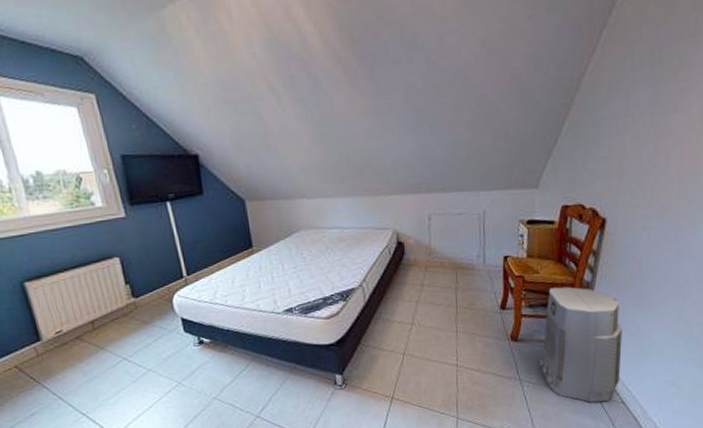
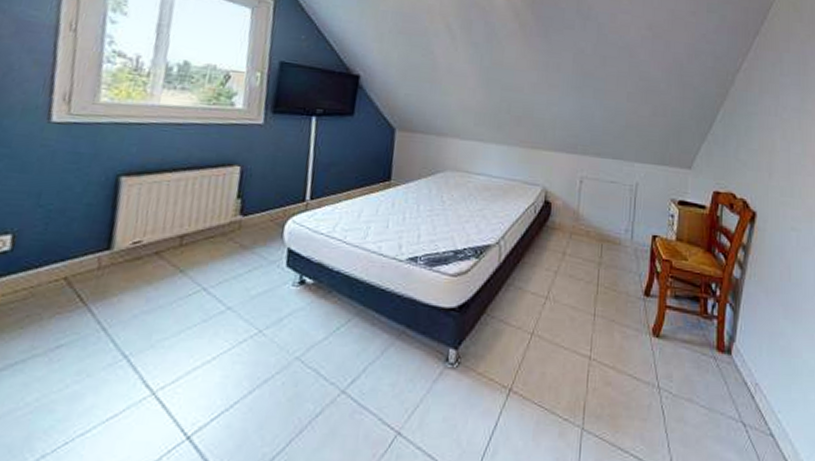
air purifier: present [539,286,622,402] -> none [681,279,771,430]

